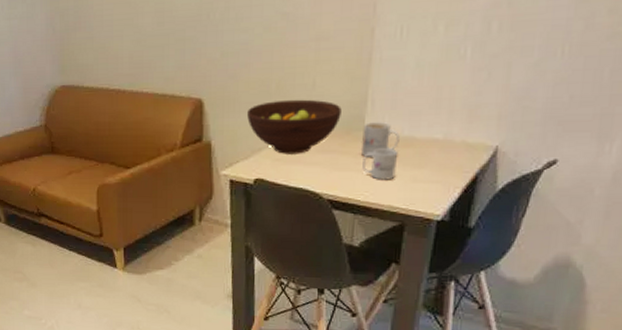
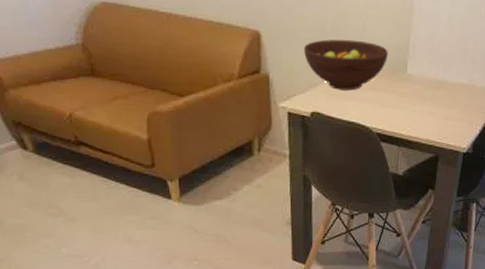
mug: present [360,122,400,159] -> none [404,66,435,98]
mug: present [362,148,399,180] -> none [405,89,434,117]

